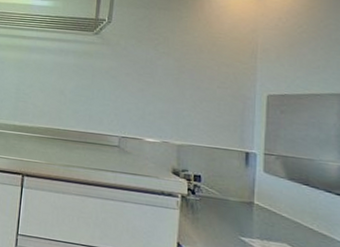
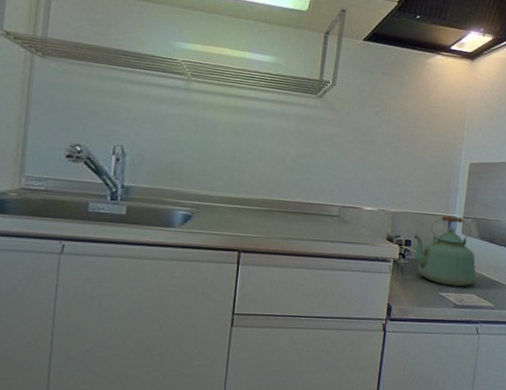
kettle: none [204,150,288,234] -> present [413,215,476,287]

